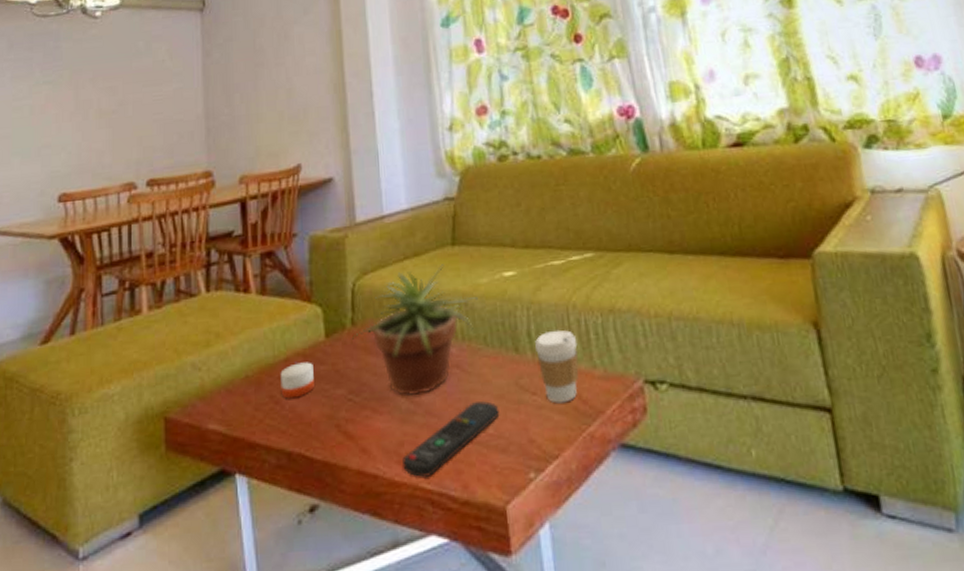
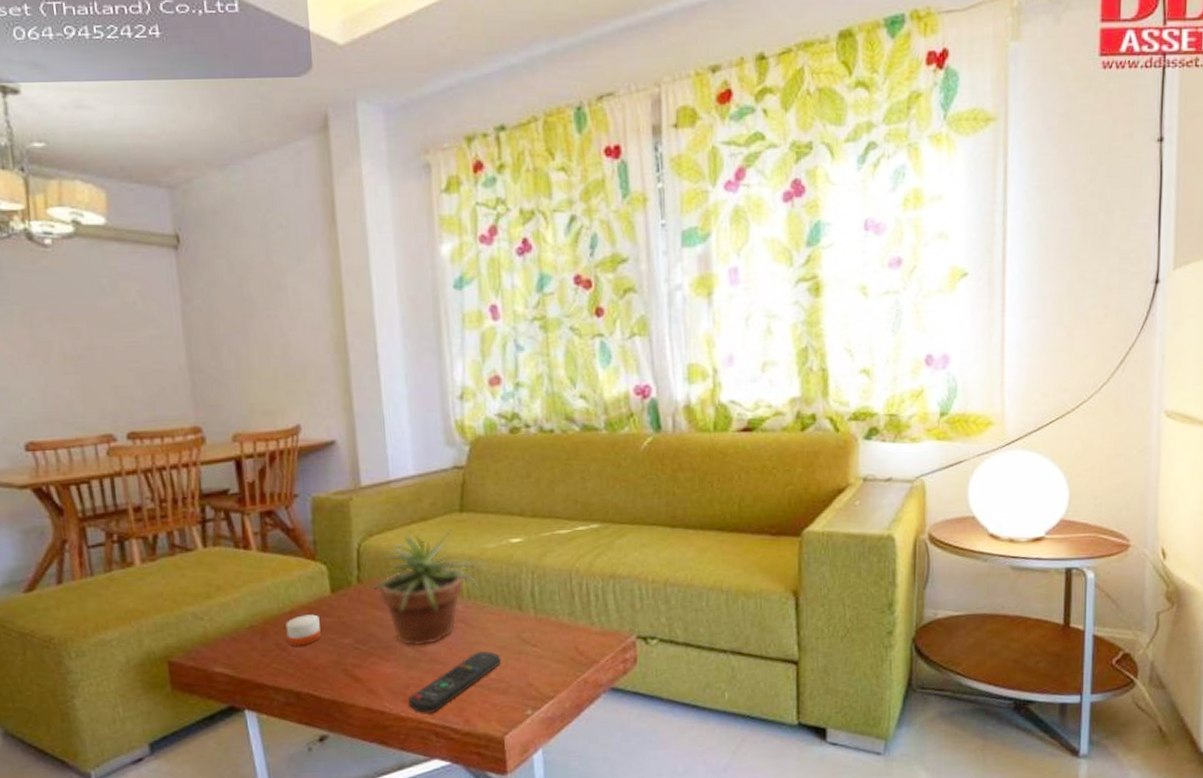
coffee cup: present [535,329,579,404] -> none [538,591,578,654]

